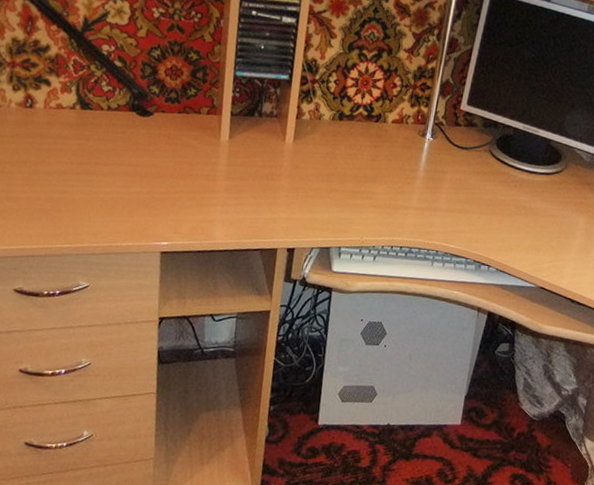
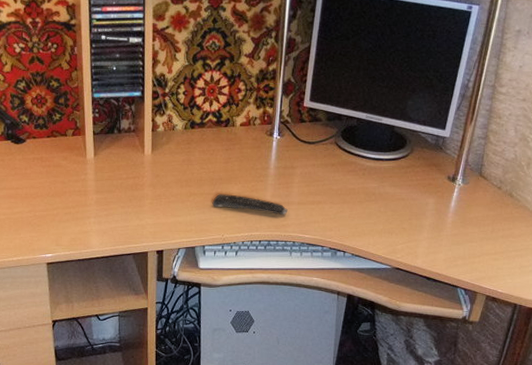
remote control: none [353,193,434,222] -> present [212,194,288,216]

